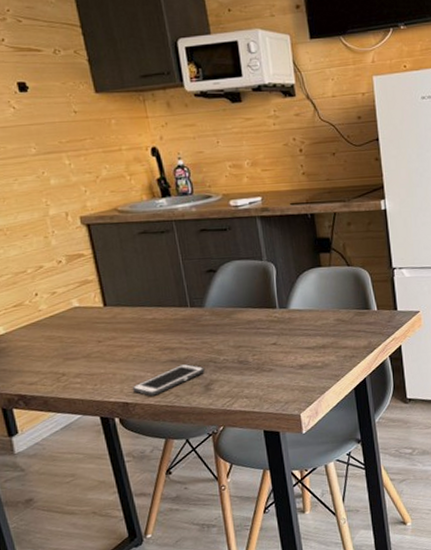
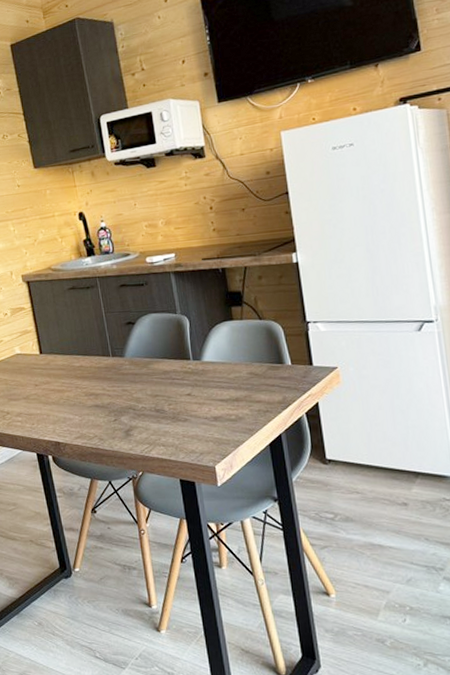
cell phone: present [132,363,205,396] -> none [62,409,125,438]

